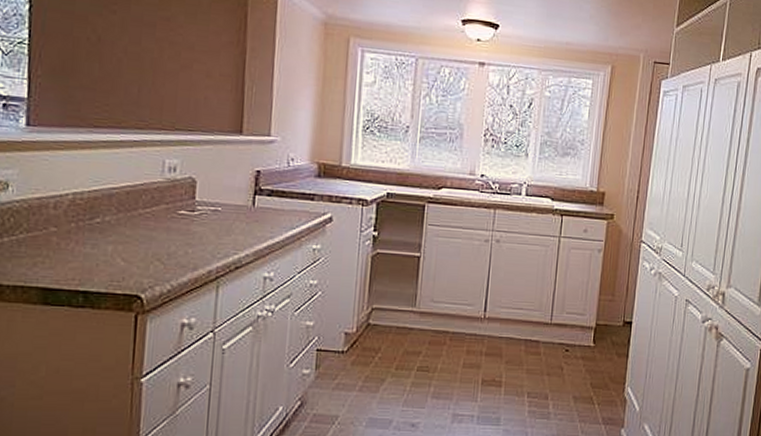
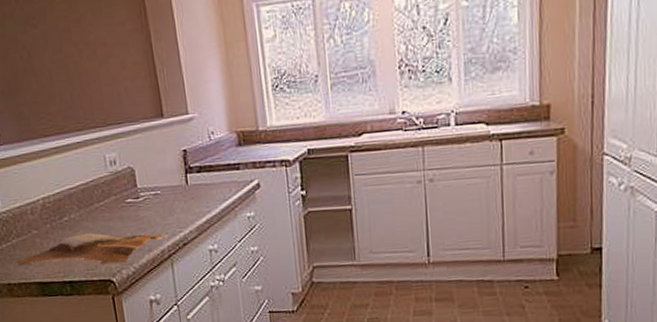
cutting board: none [17,239,222,279] -> present [16,232,170,266]

